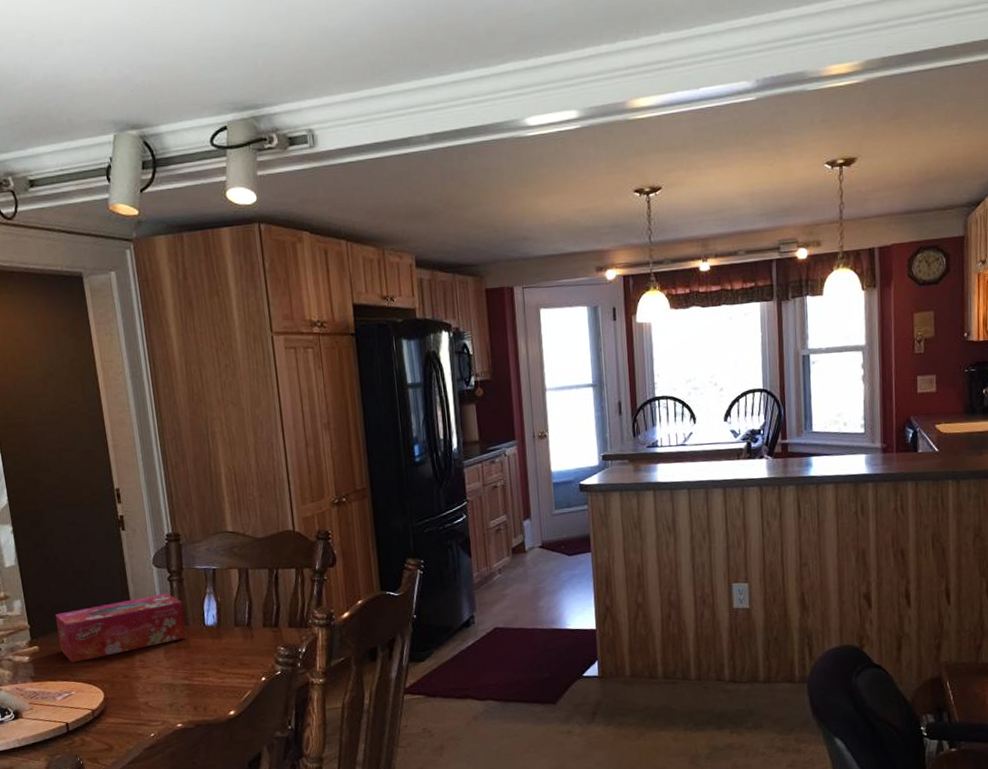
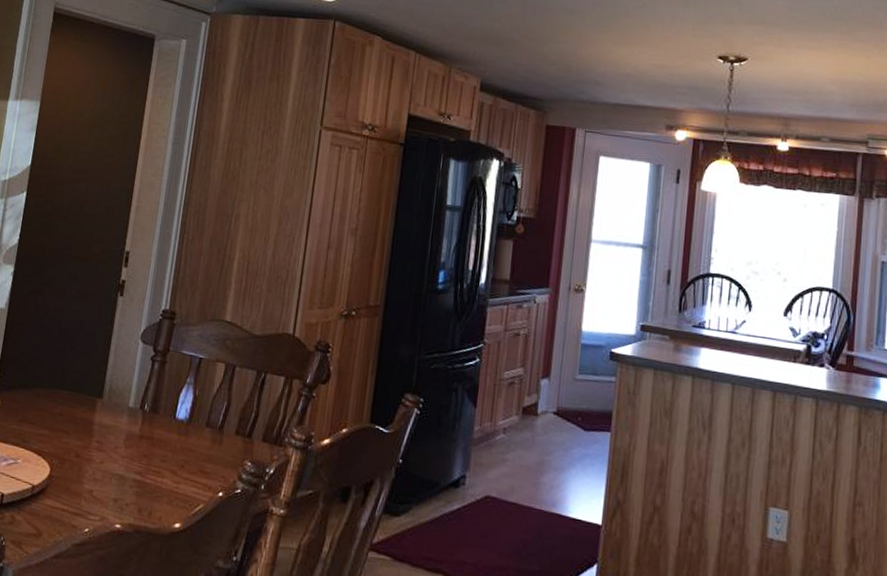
tissue box: present [54,593,187,663] -> none [21,369,159,429]

